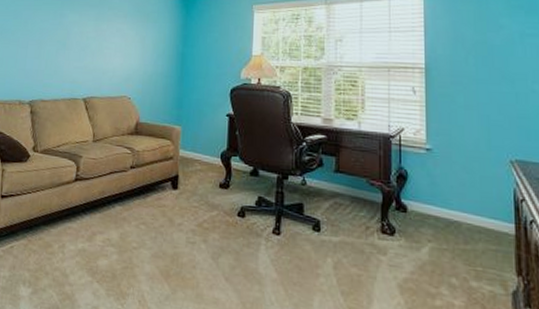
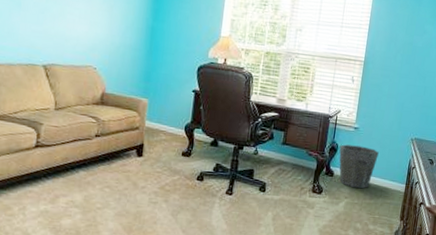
waste bin: none [409,170,466,230] -> present [339,144,379,189]

